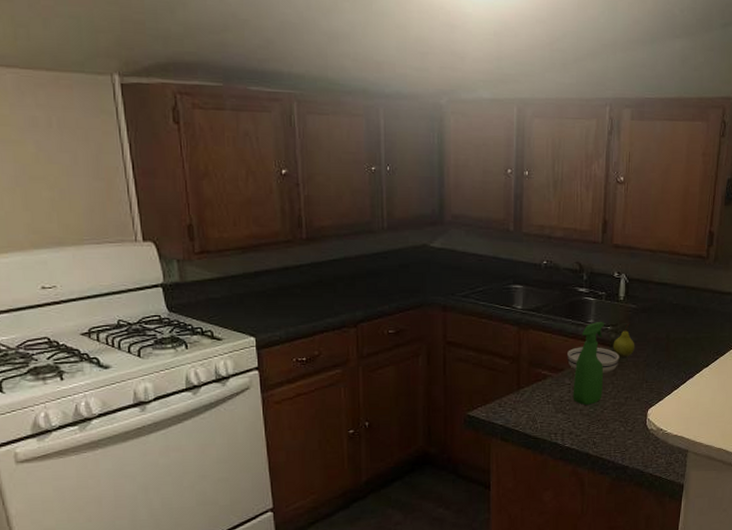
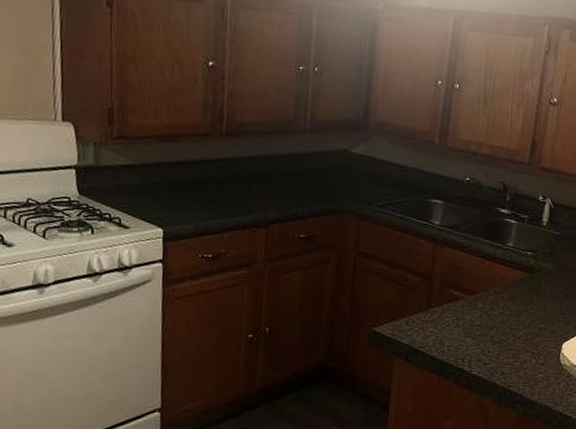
bowl: present [567,347,620,374] -> none [482,270,538,302]
spray bottle: present [573,321,605,405] -> none [484,245,525,332]
fruit: present [613,322,635,357] -> none [531,249,555,286]

